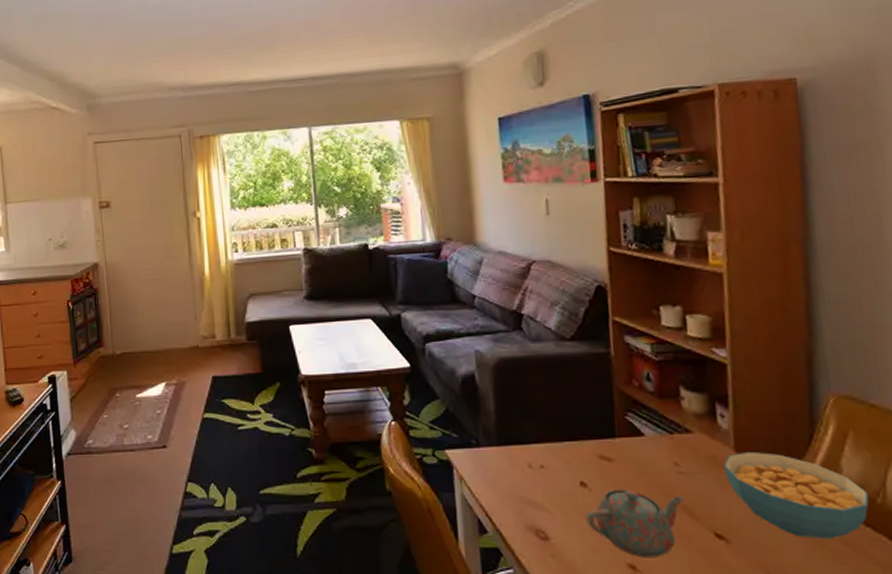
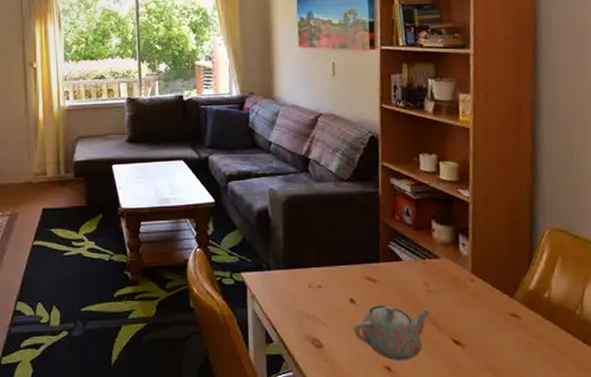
cereal bowl: present [723,452,870,539] -> none [462,274,571,343]

